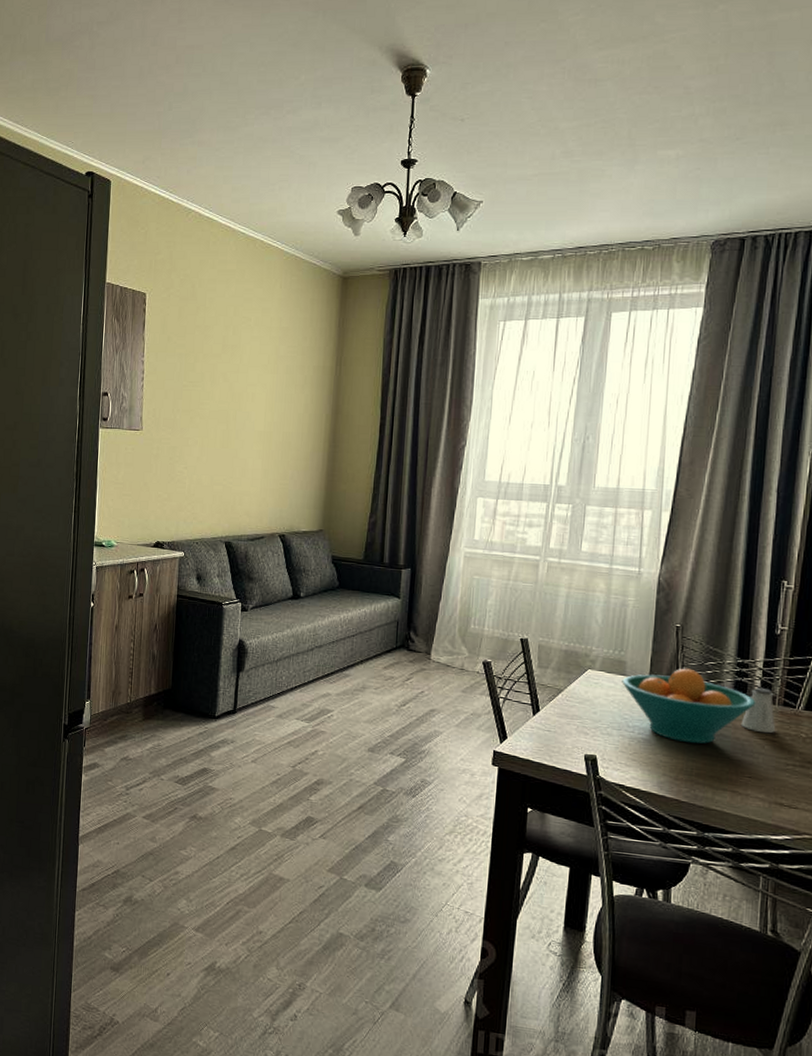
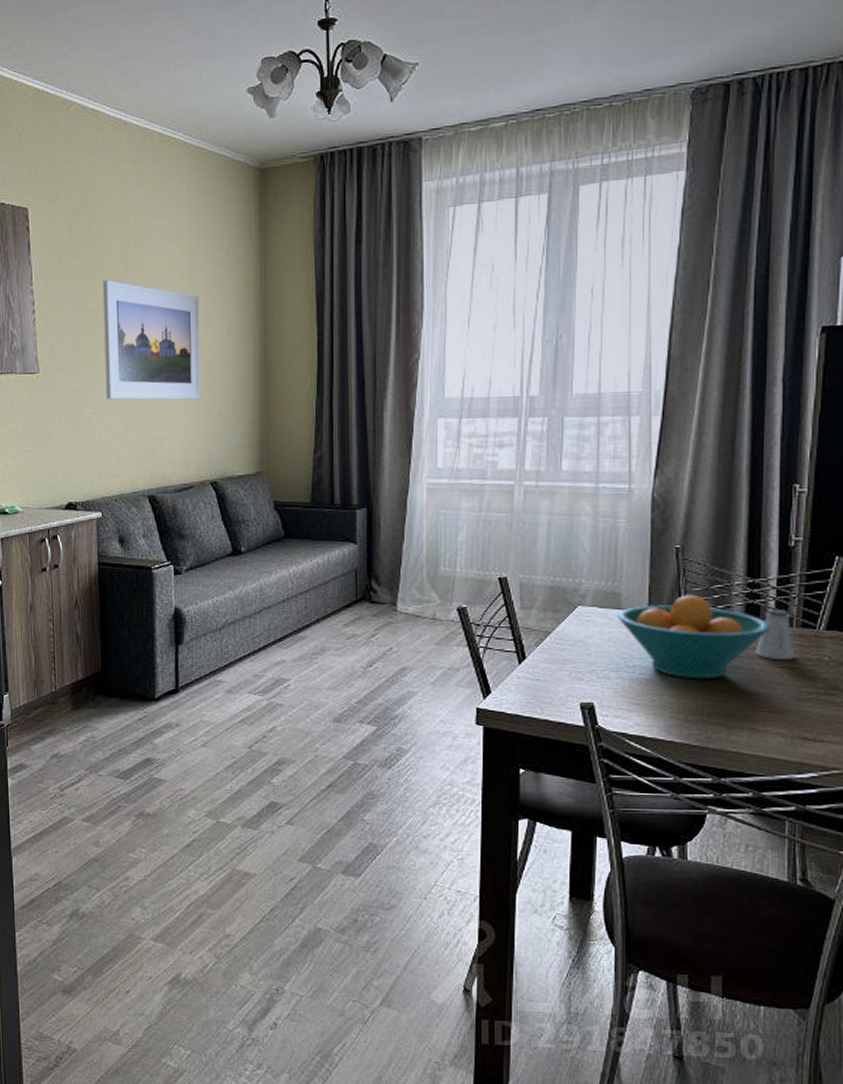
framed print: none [197,358,283,465] -> present [103,280,201,400]

